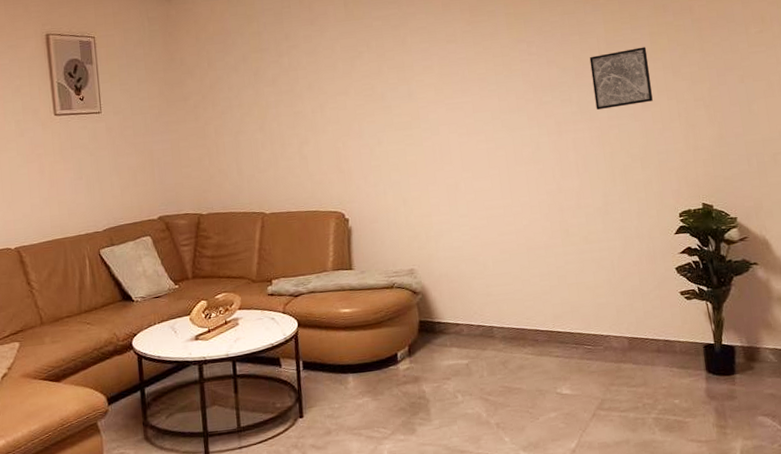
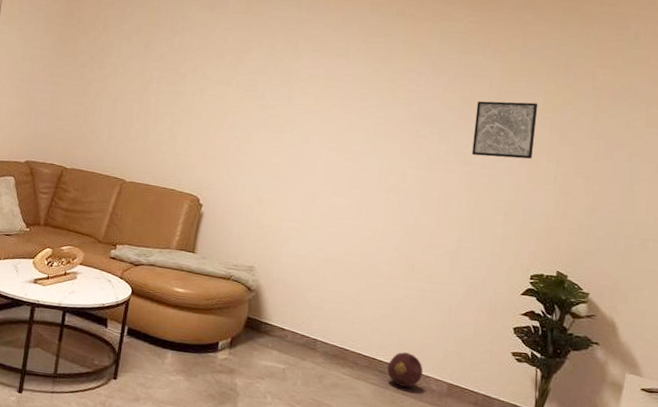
decorative ball: none [566,317,602,352] -> present [387,352,423,387]

